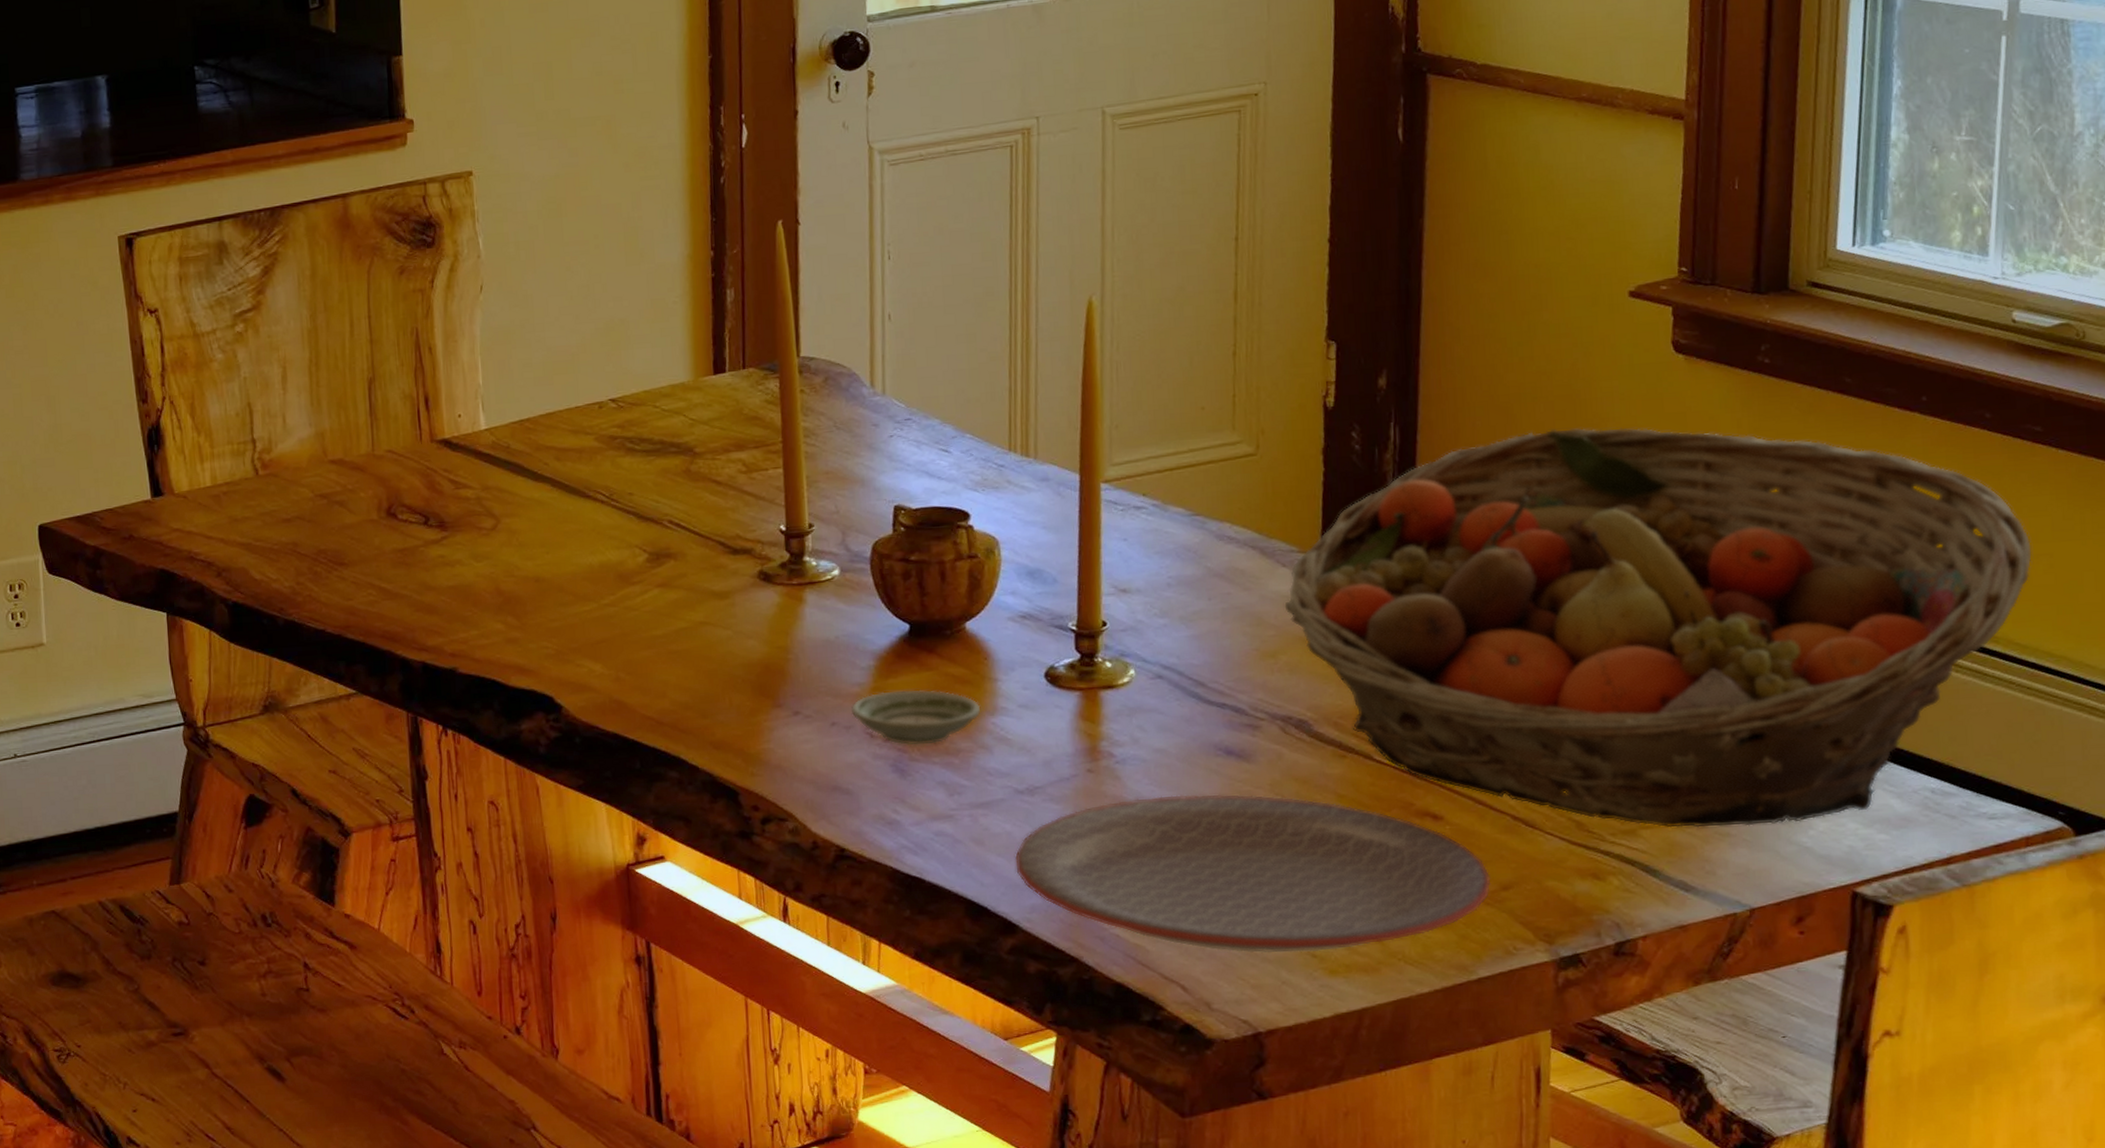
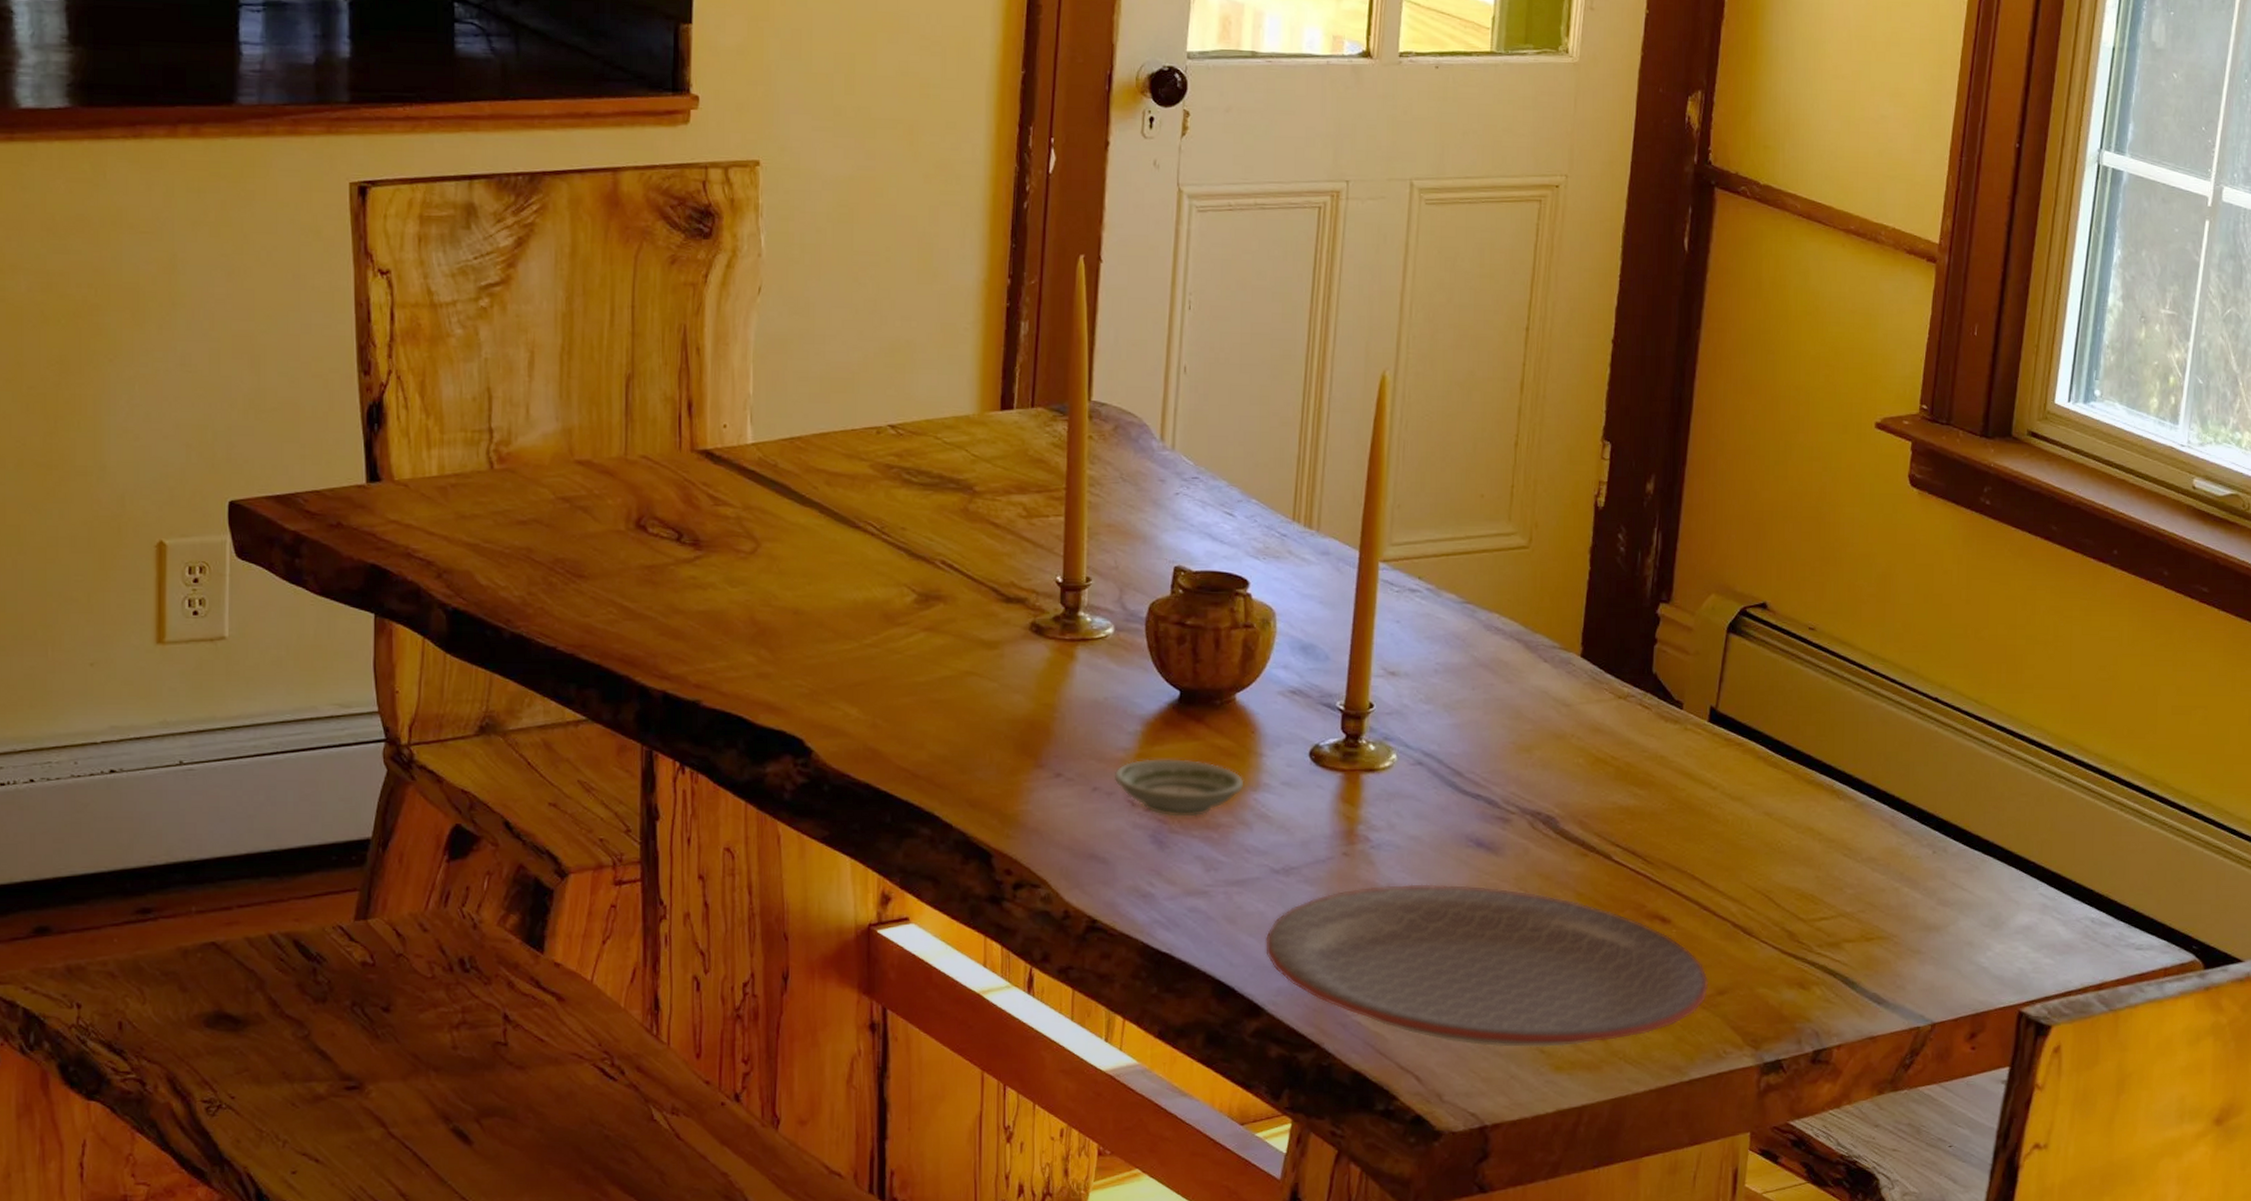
fruit basket: present [1284,428,2032,828] -> none [1542,549,2191,945]

